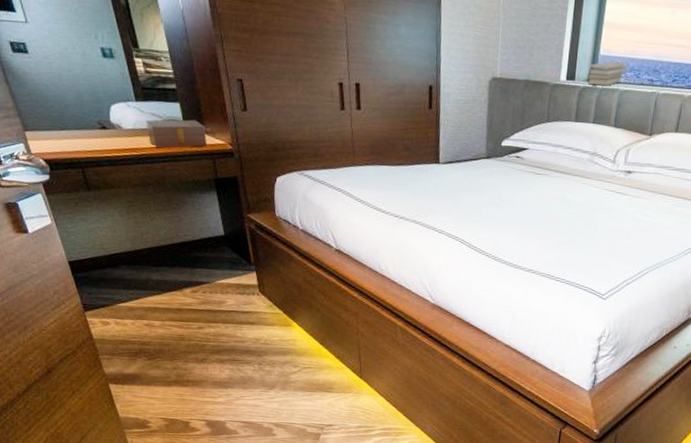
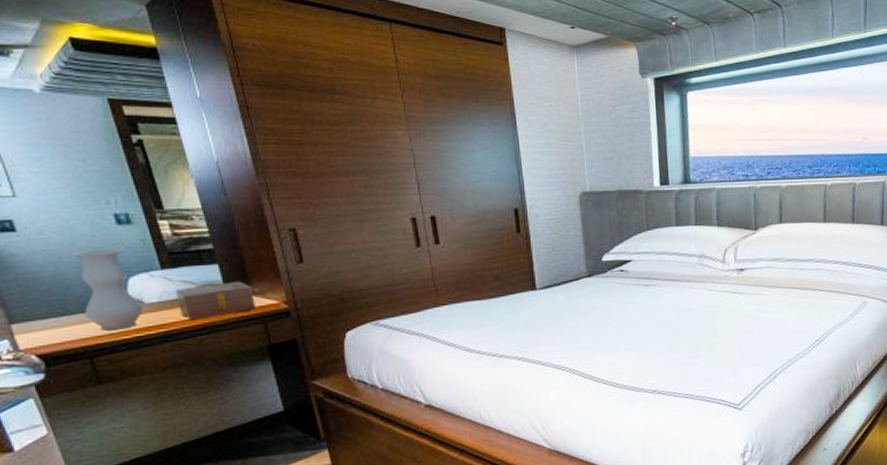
vase: none [68,76,121,148] -> present [70,248,142,331]
books: present [587,61,628,87] -> none [681,161,721,188]

